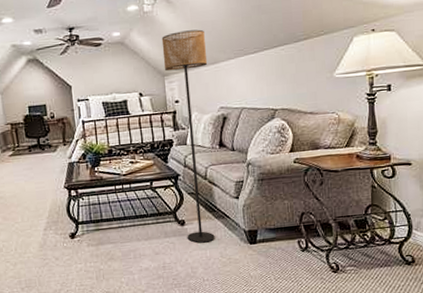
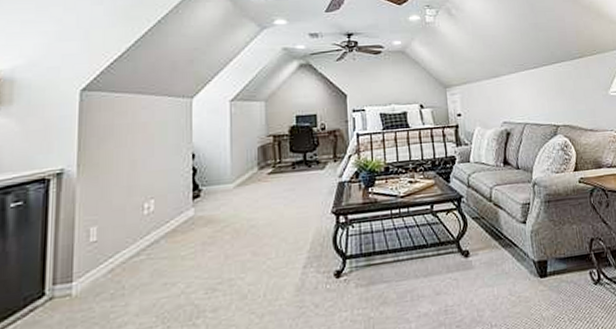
floor lamp: present [161,29,215,243] -> none [443,42,503,279]

